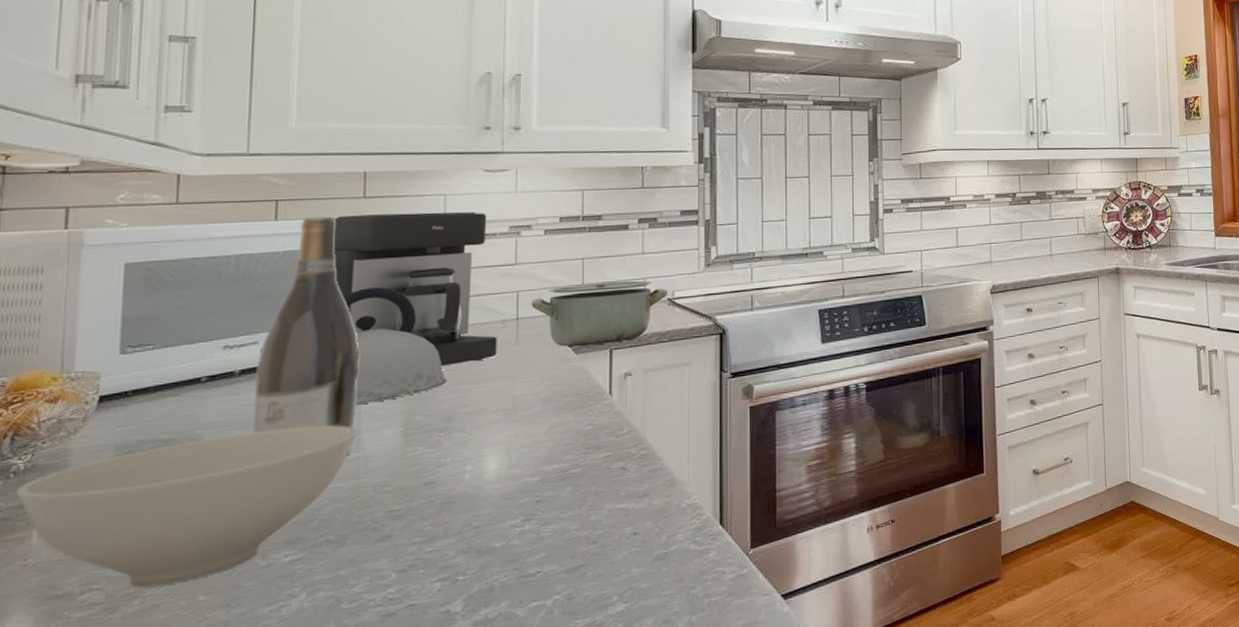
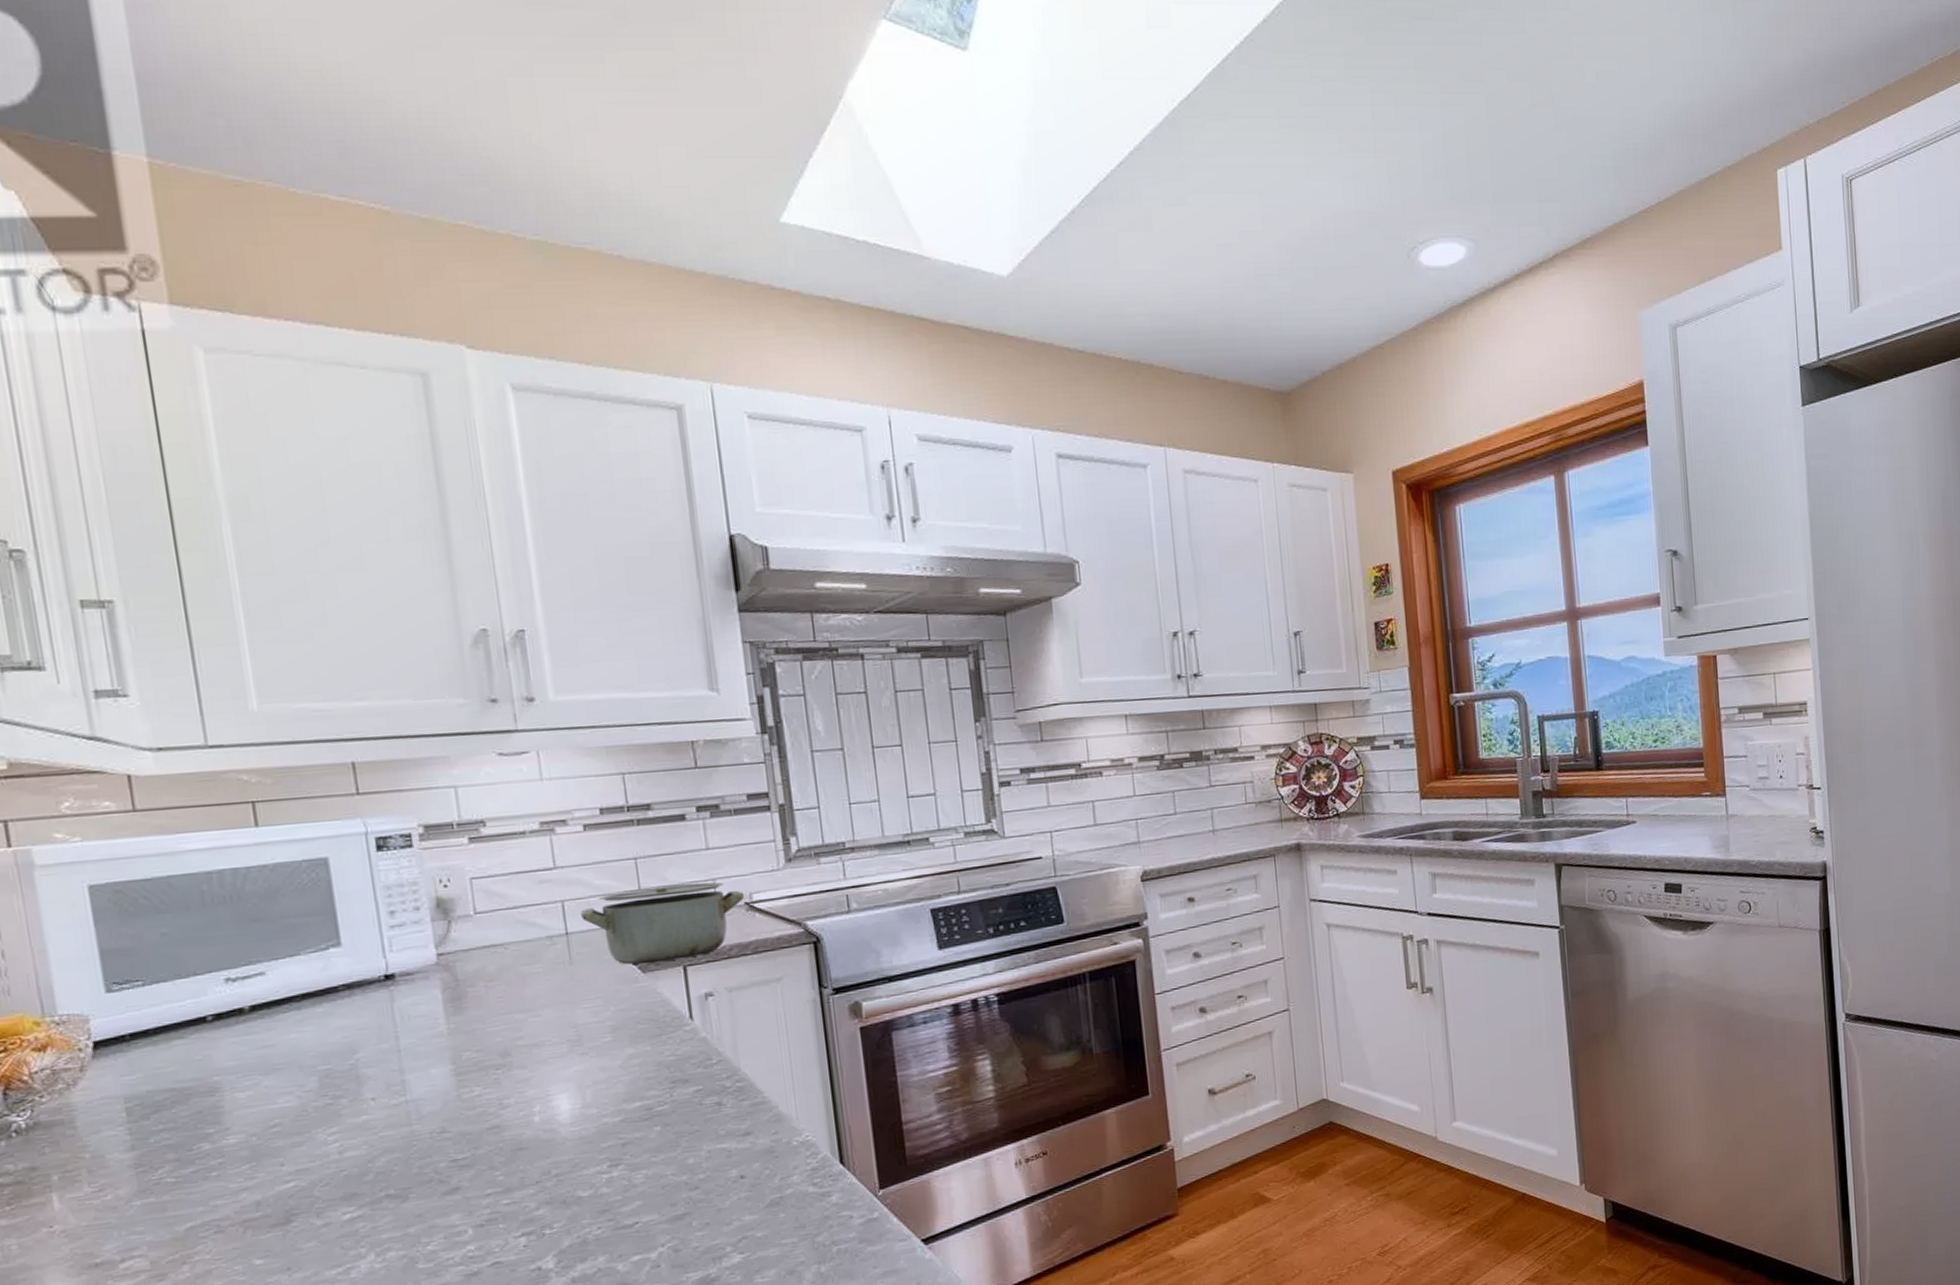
bowl: present [15,425,358,587] -> none [22,1065,401,1252]
wine bottle: present [253,216,360,454] -> none [267,818,397,1098]
kettle: present [259,287,447,405] -> none [267,902,495,1042]
coffee maker: present [333,212,497,367] -> none [326,806,549,994]

